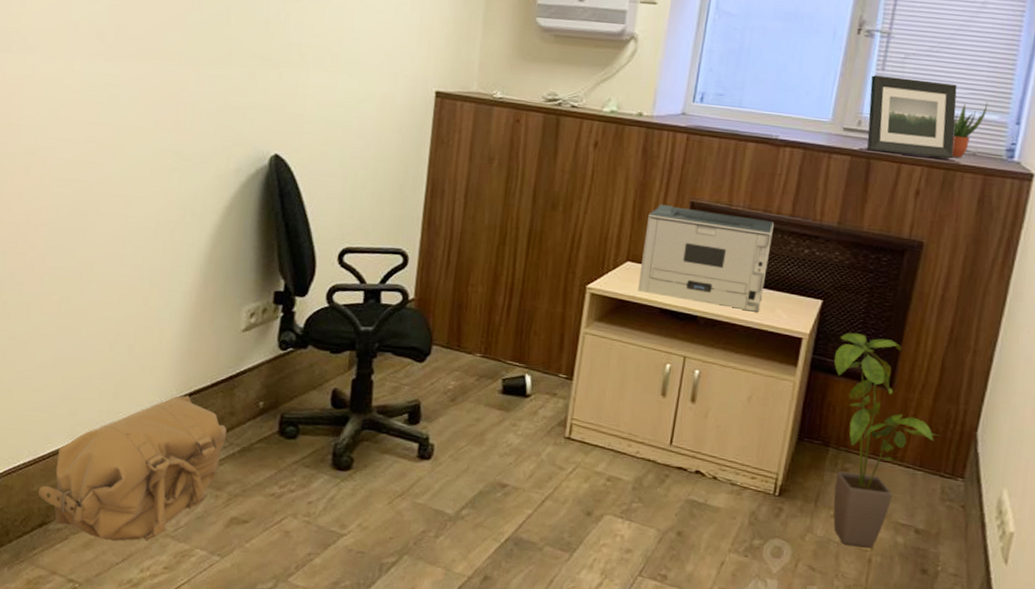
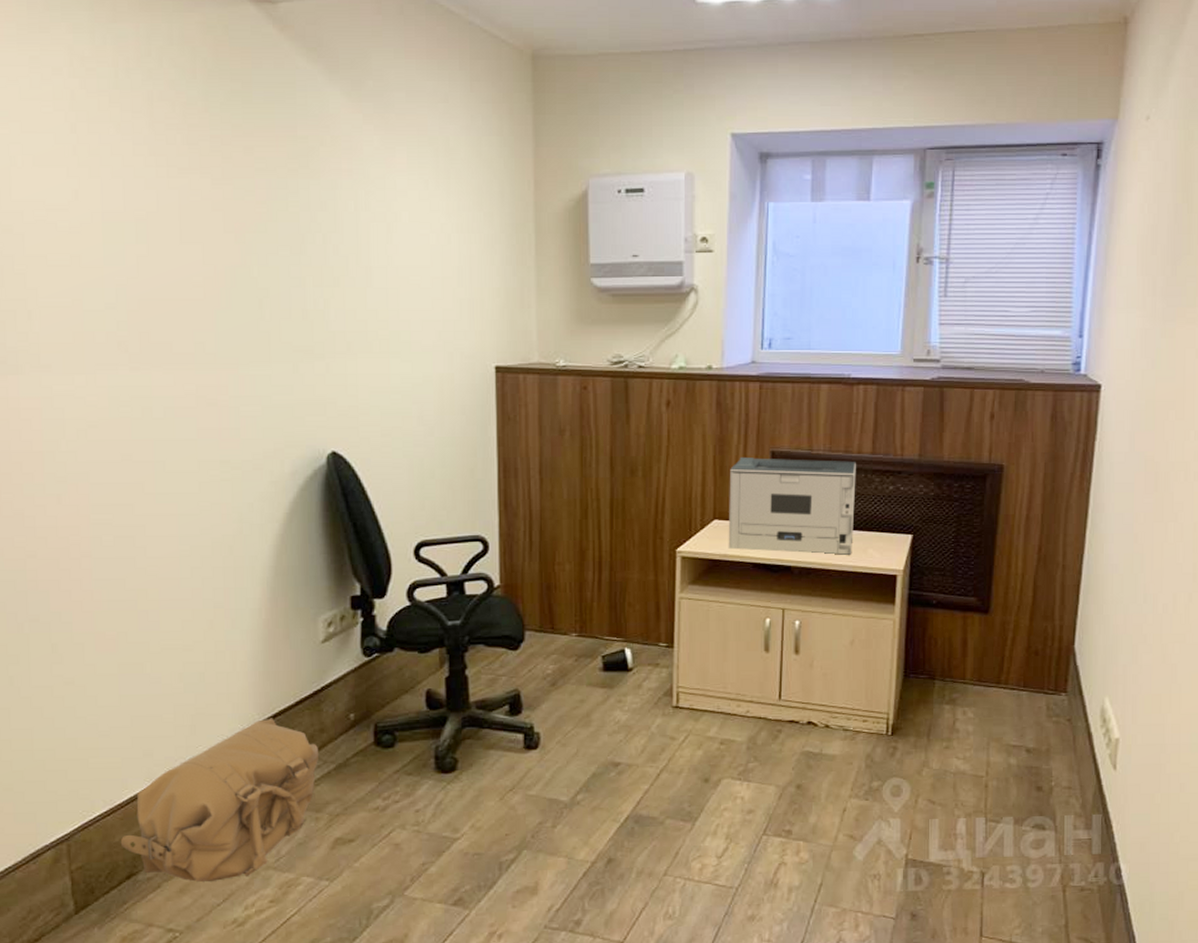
house plant: present [833,332,941,548] -> none [930,564,1041,773]
picture frame: present [867,75,957,159] -> none [935,302,1023,379]
potted plant: present [952,102,989,158] -> none [1019,318,1051,376]

